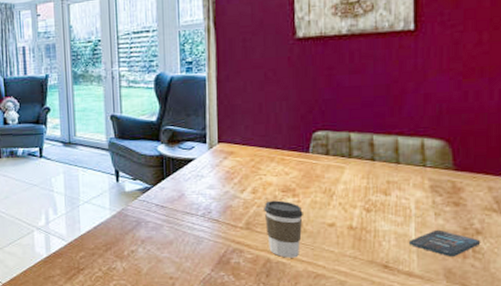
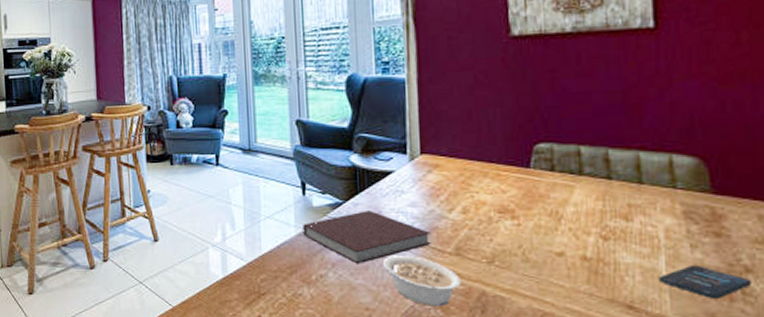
notebook: none [116,193,226,240] -> present [303,211,431,264]
legume: none [186,231,250,273] -> present [384,256,462,307]
coffee cup: present [264,200,303,258] -> none [477,223,525,292]

